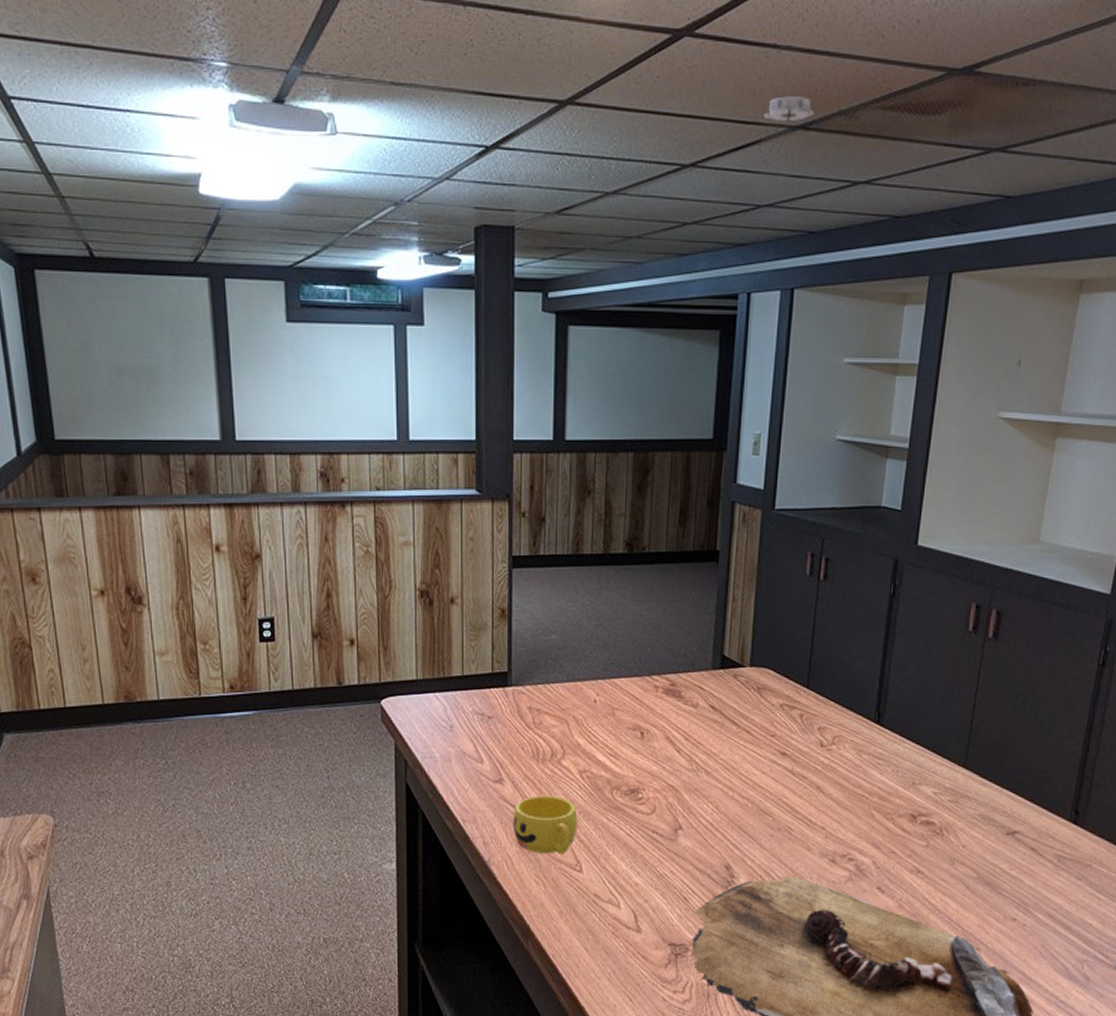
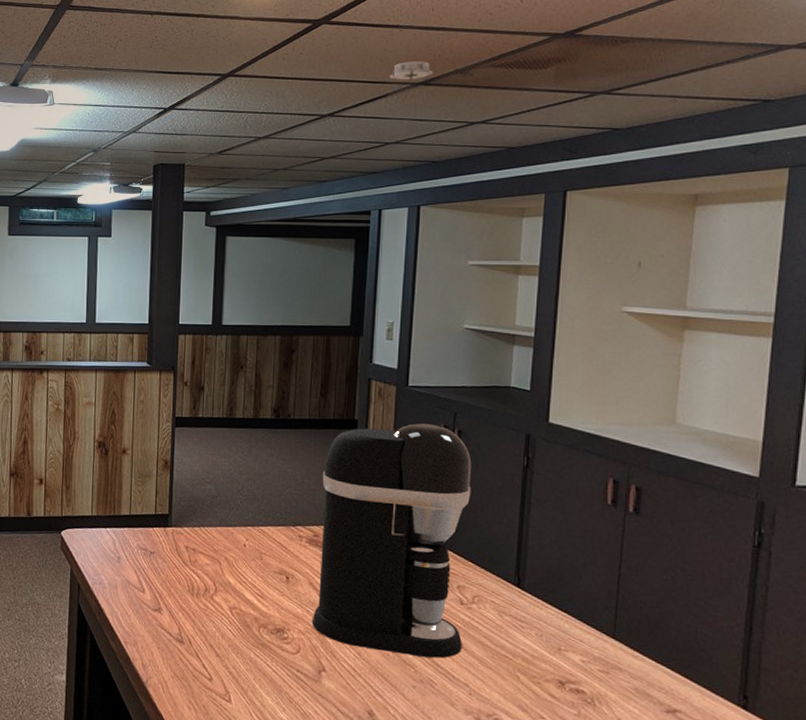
cup: present [513,795,577,854] -> none [168,626,227,684]
coffee maker: none [668,552,838,804] -> present [311,423,472,659]

